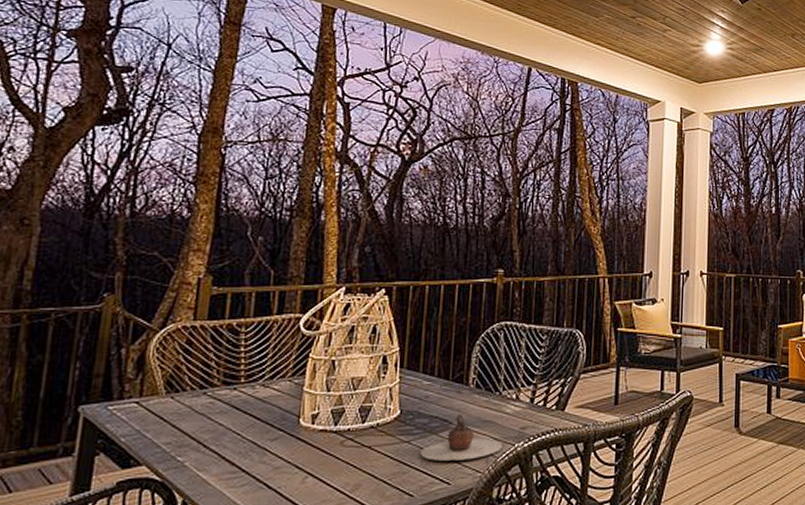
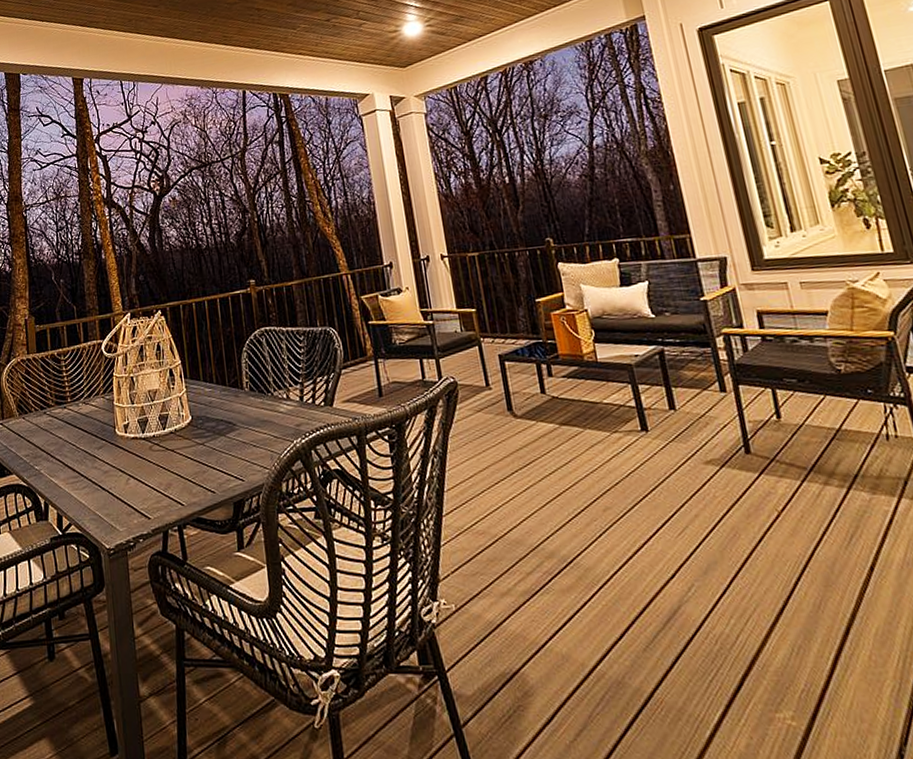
teapot: present [421,415,502,461] -> none [214,416,283,460]

